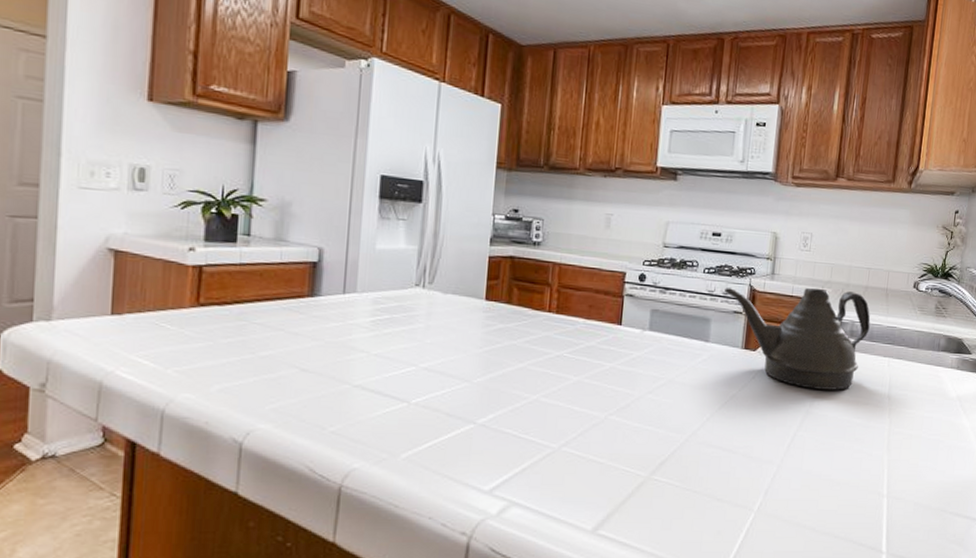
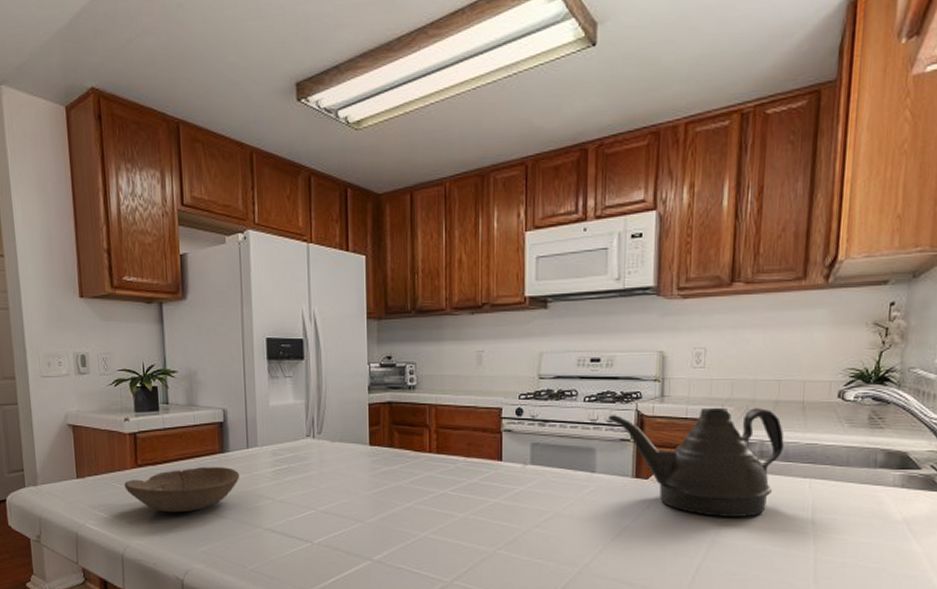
bowl: none [177,311,331,363] -> present [124,467,240,513]

